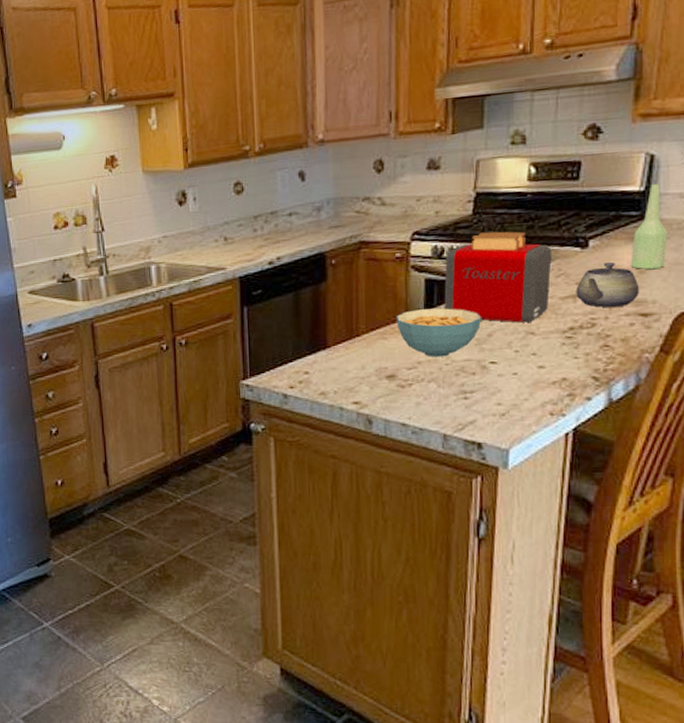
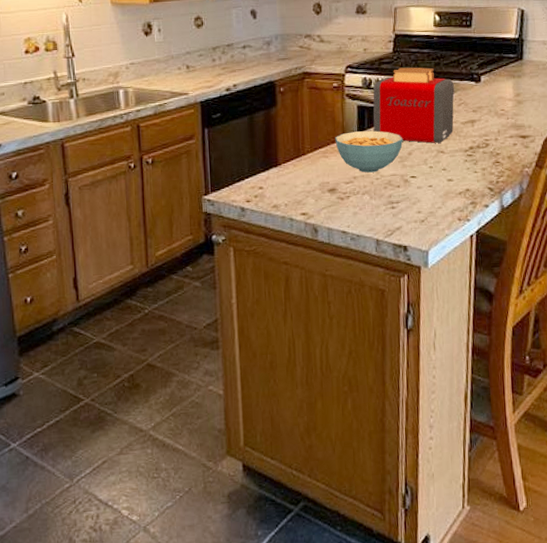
teapot: present [576,262,640,307] -> none [473,94,519,131]
bottle: present [631,184,667,269] -> none [512,33,537,100]

